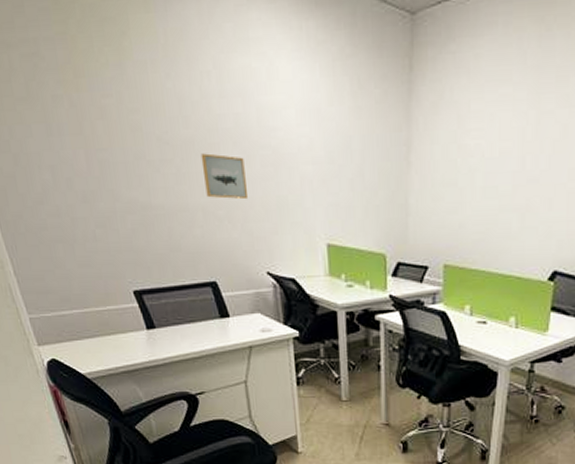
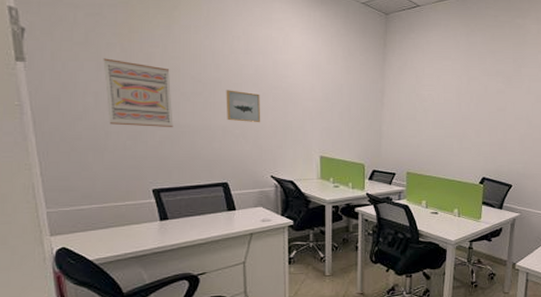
wall art: none [51,117,145,211] -> present [103,58,173,128]

